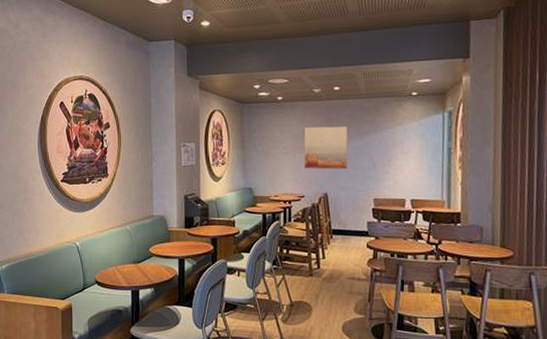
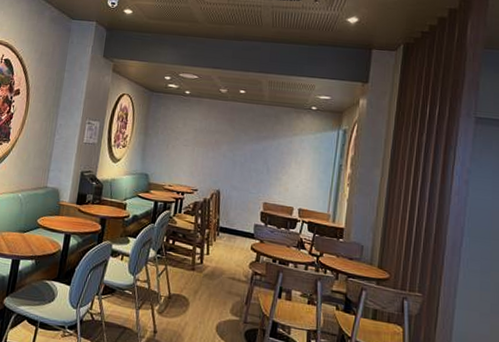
wall art: present [304,126,348,170] -> none [201,124,248,169]

